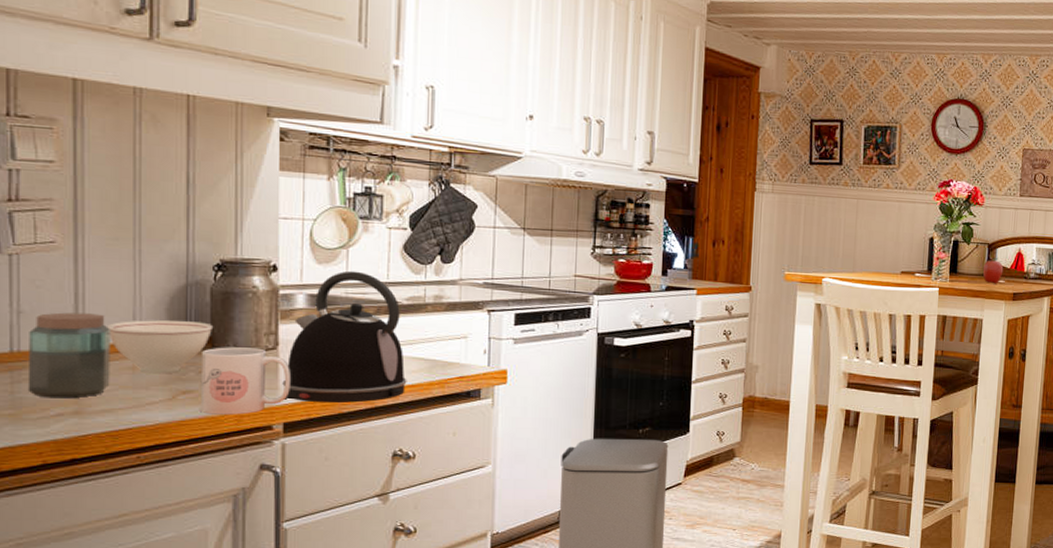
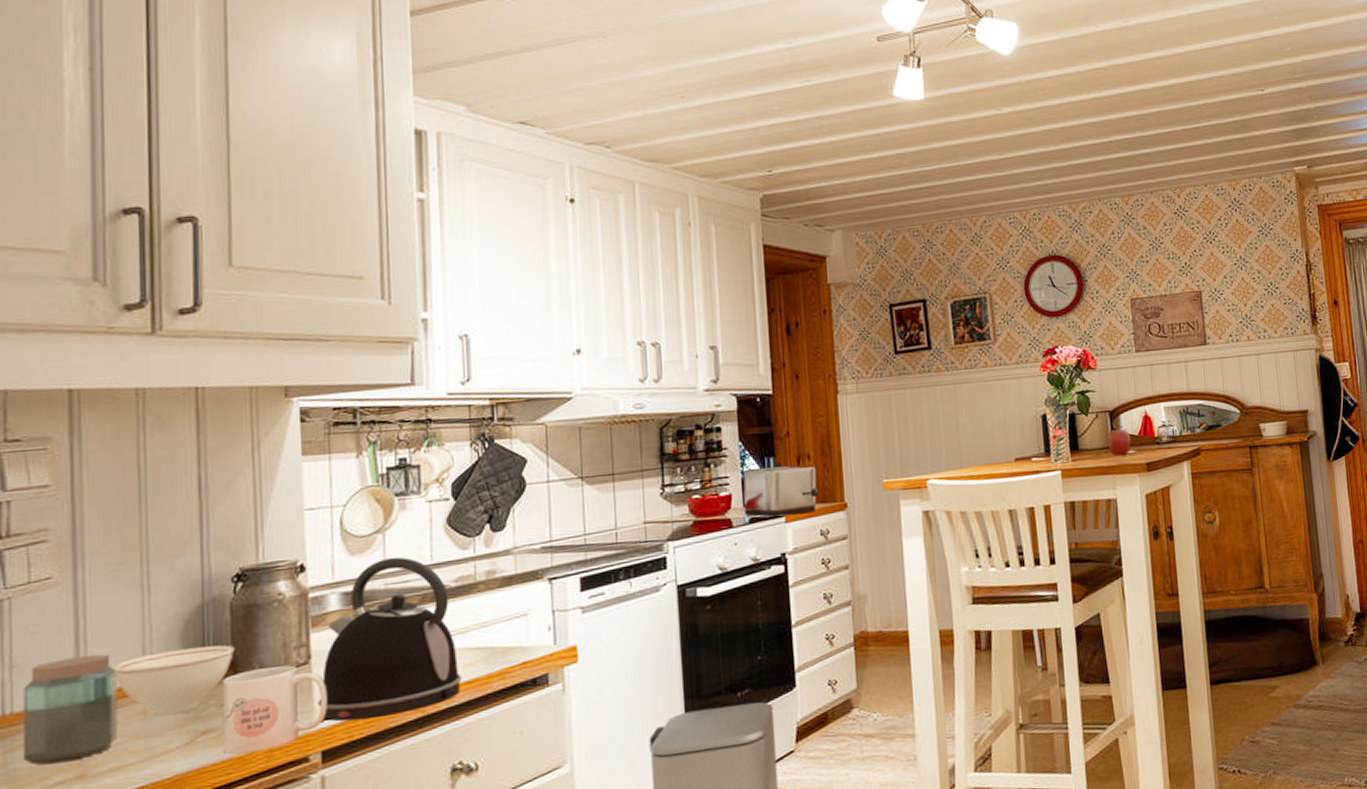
toaster: none [661,243,729,290] -> present [743,465,819,517]

